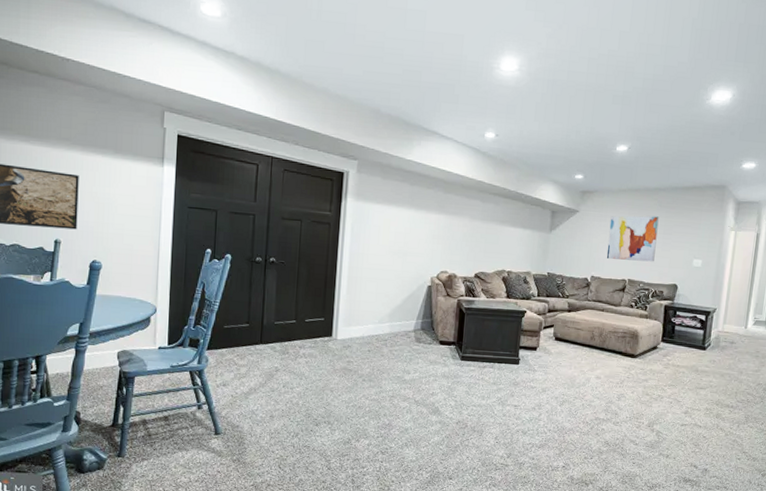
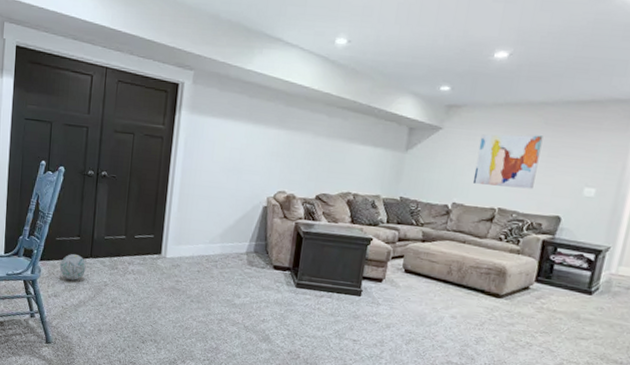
ball: none [228,341,256,369] -> present [59,254,86,281]

